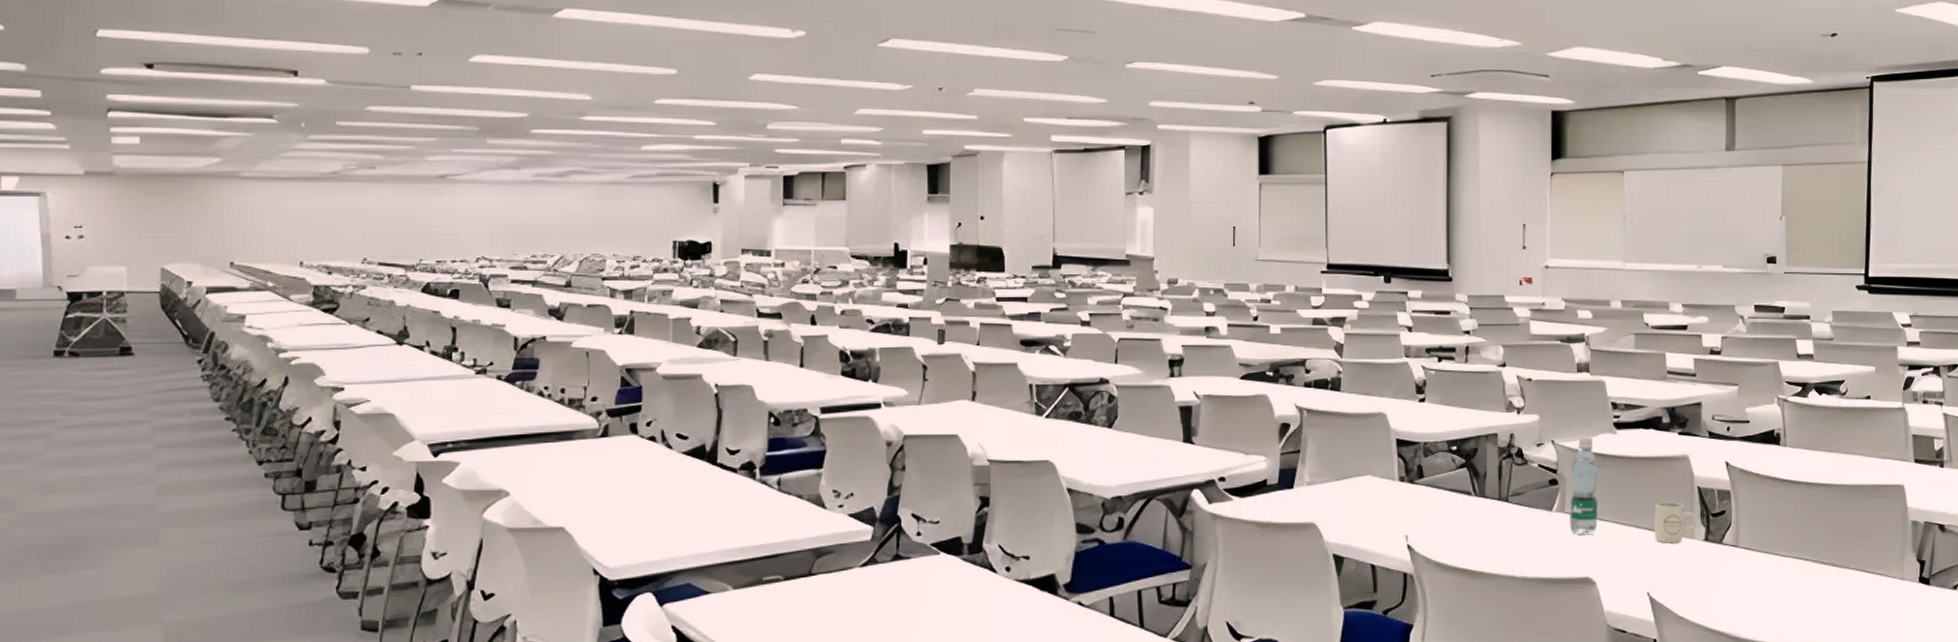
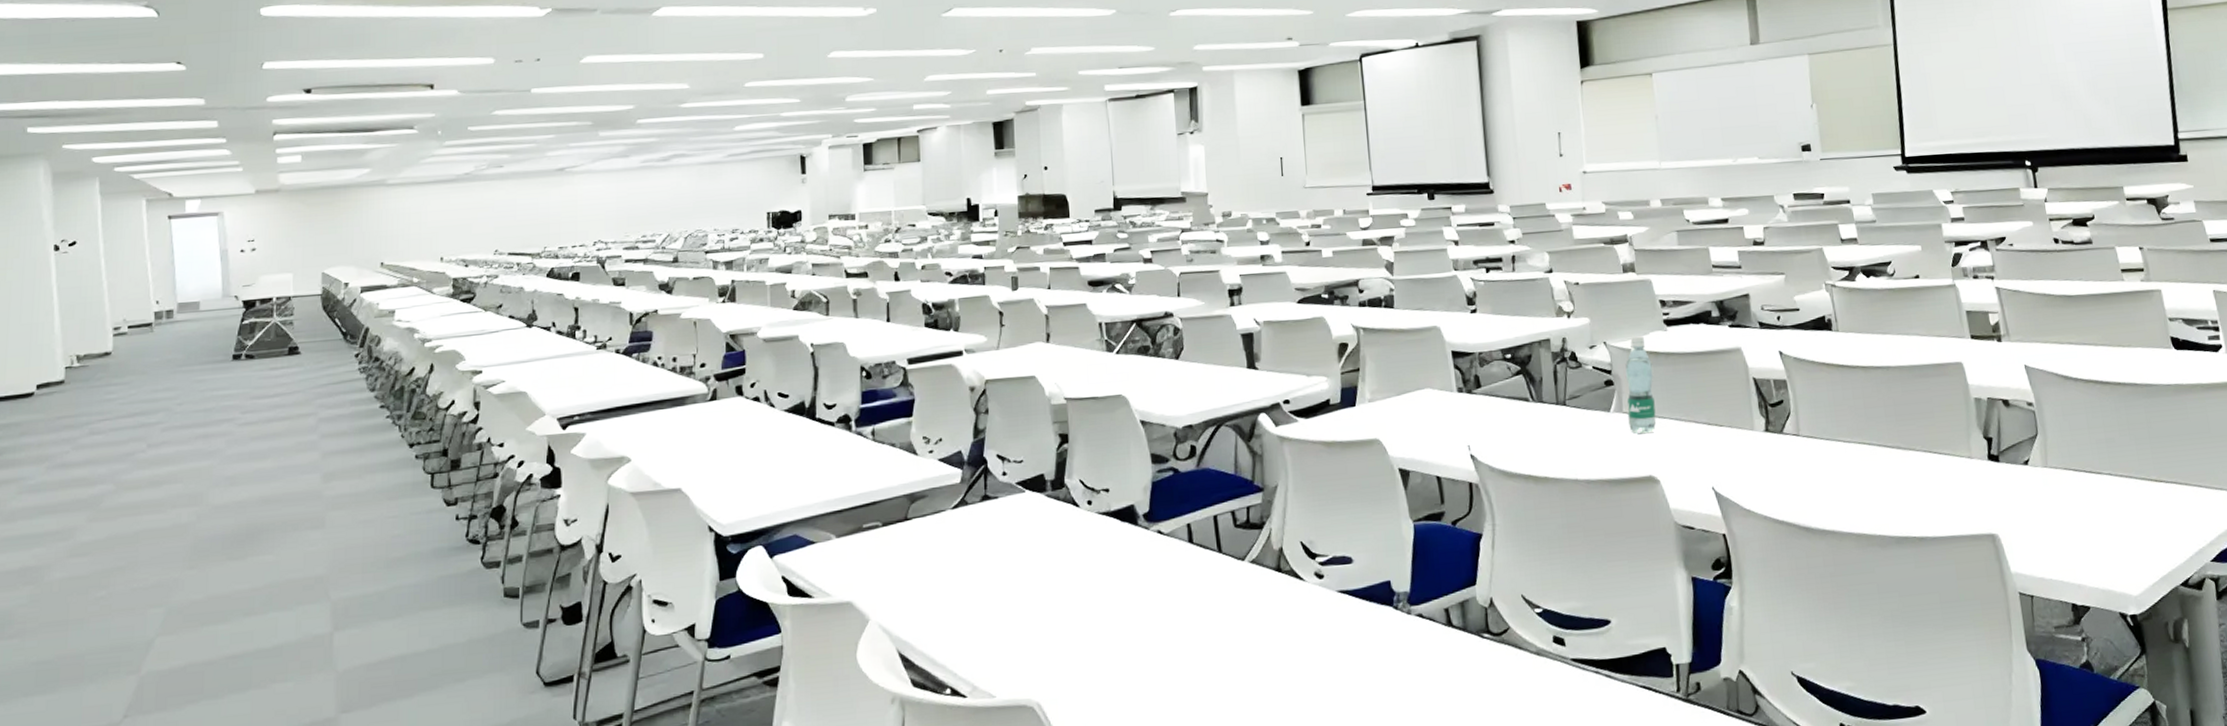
mug: present [1653,501,1696,543] -> none [1712,394,1755,437]

